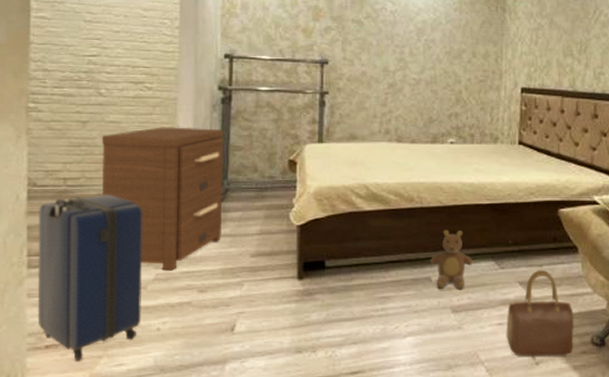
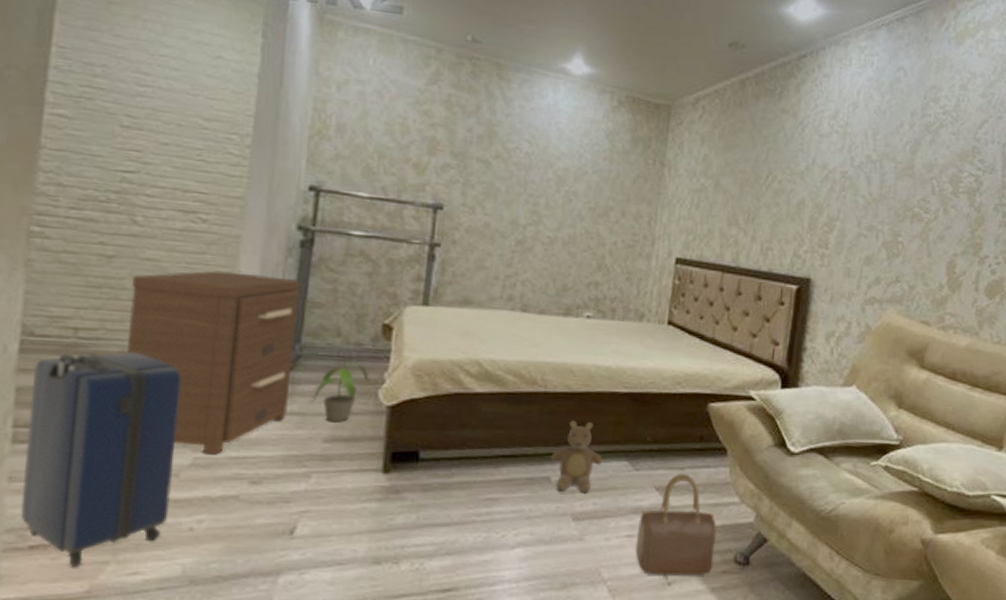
potted plant: none [239,193,282,241] -> present [311,363,369,423]

